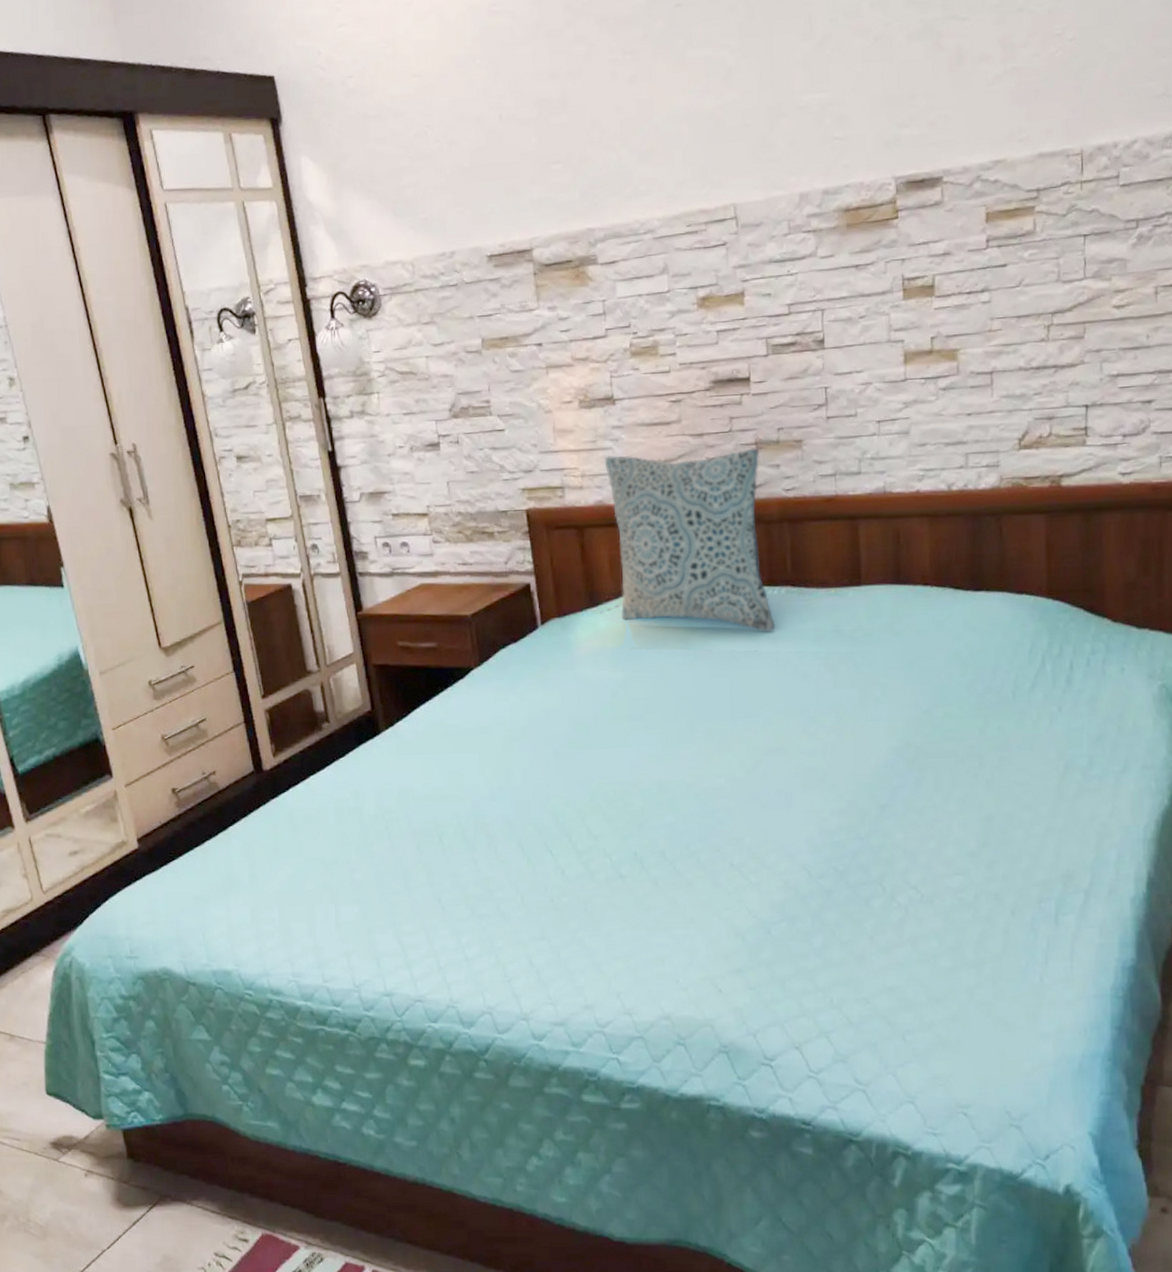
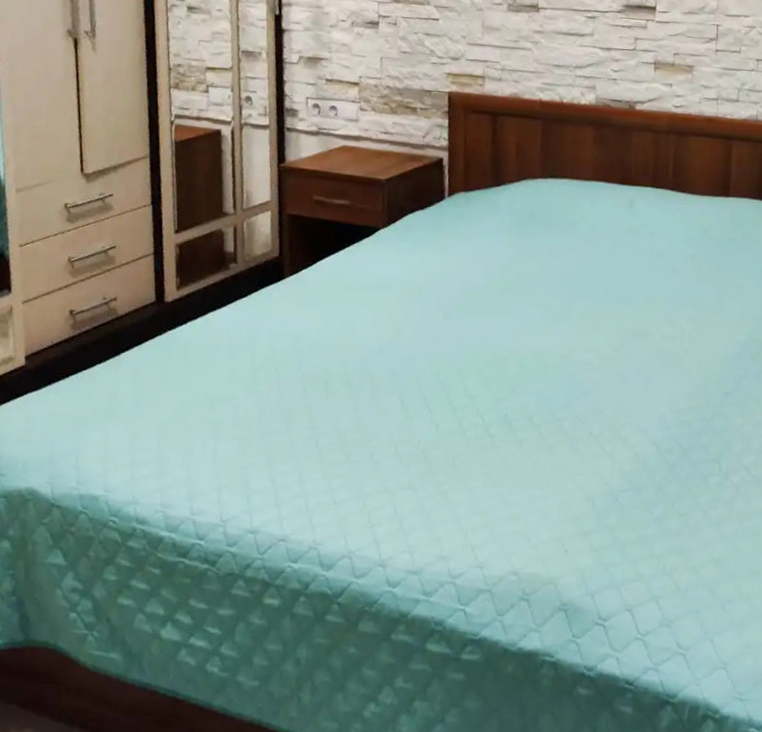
pillow: present [604,448,776,632] -> none [521,55,657,228]

